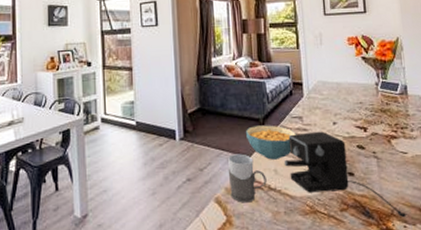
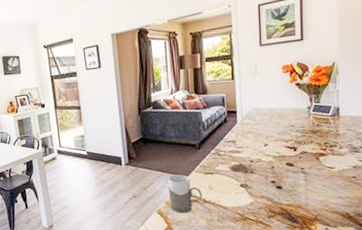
cereal bowl: present [245,125,297,160] -> none [183,149,230,178]
coffee maker: present [284,131,408,218] -> none [217,152,330,222]

